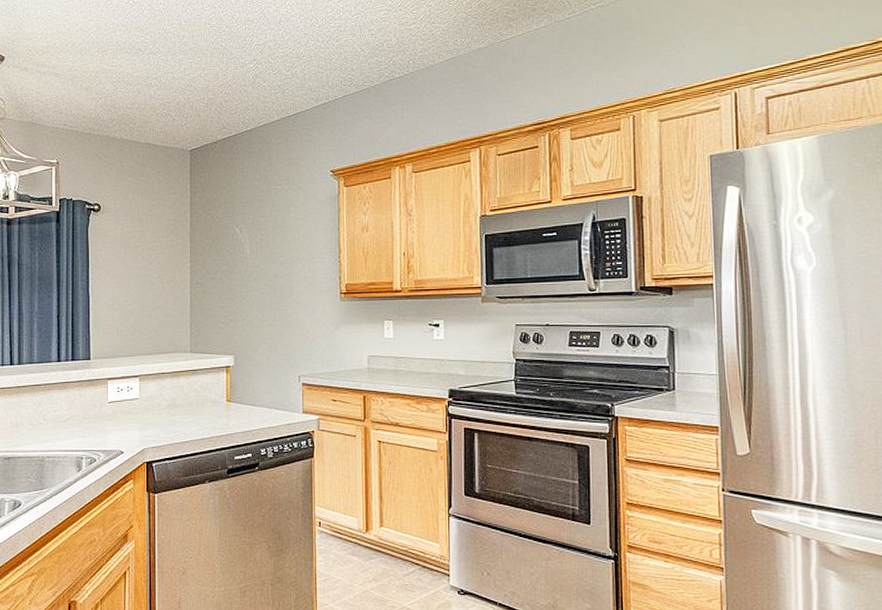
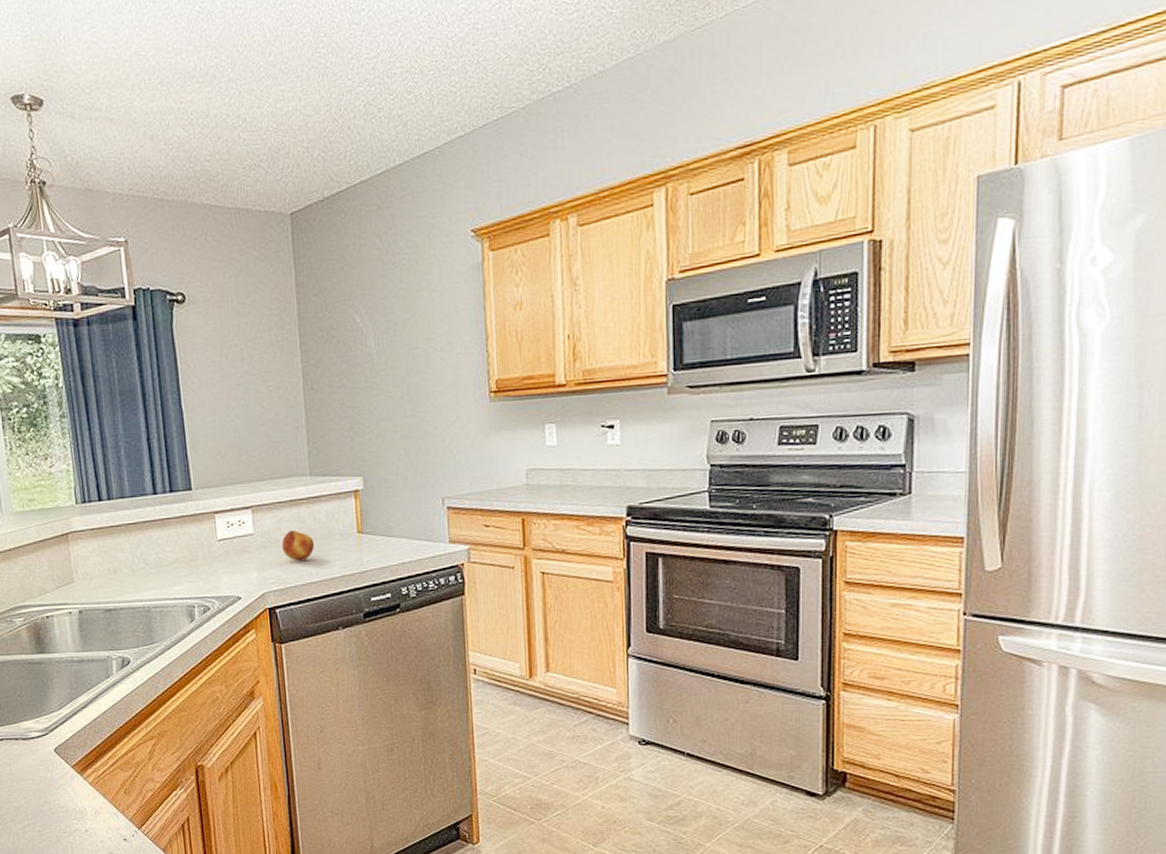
fruit: none [162,396,190,423] -> present [281,529,315,561]

